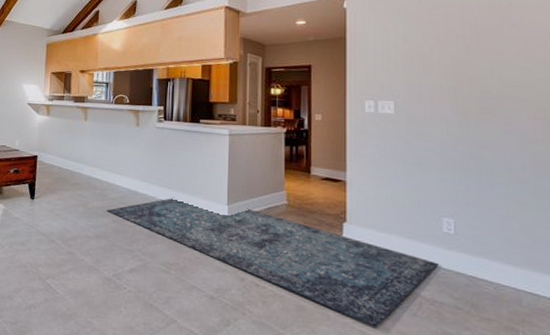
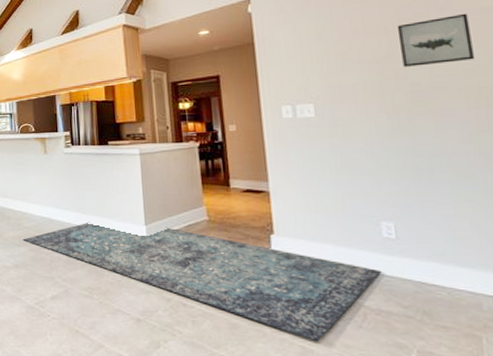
wall art: none [474,30,537,75] -> present [397,13,474,67]

